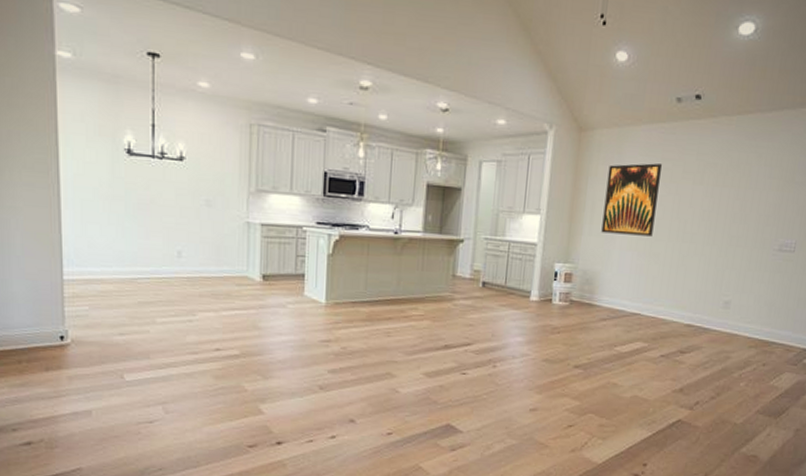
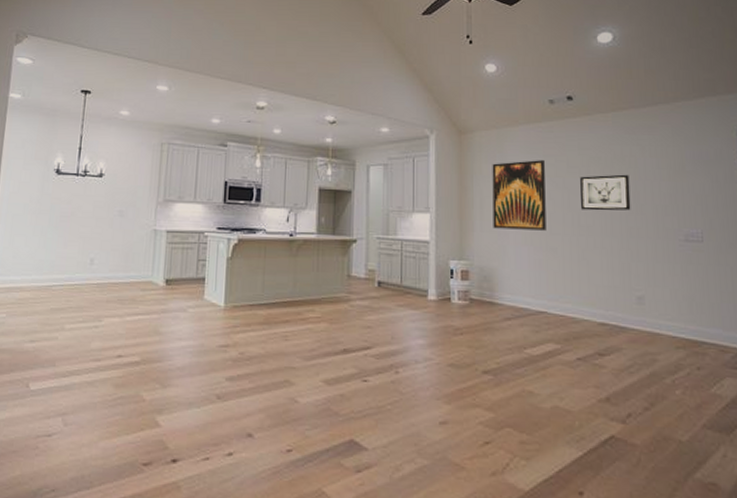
wall art: none [689,182,741,219] -> present [580,174,631,211]

